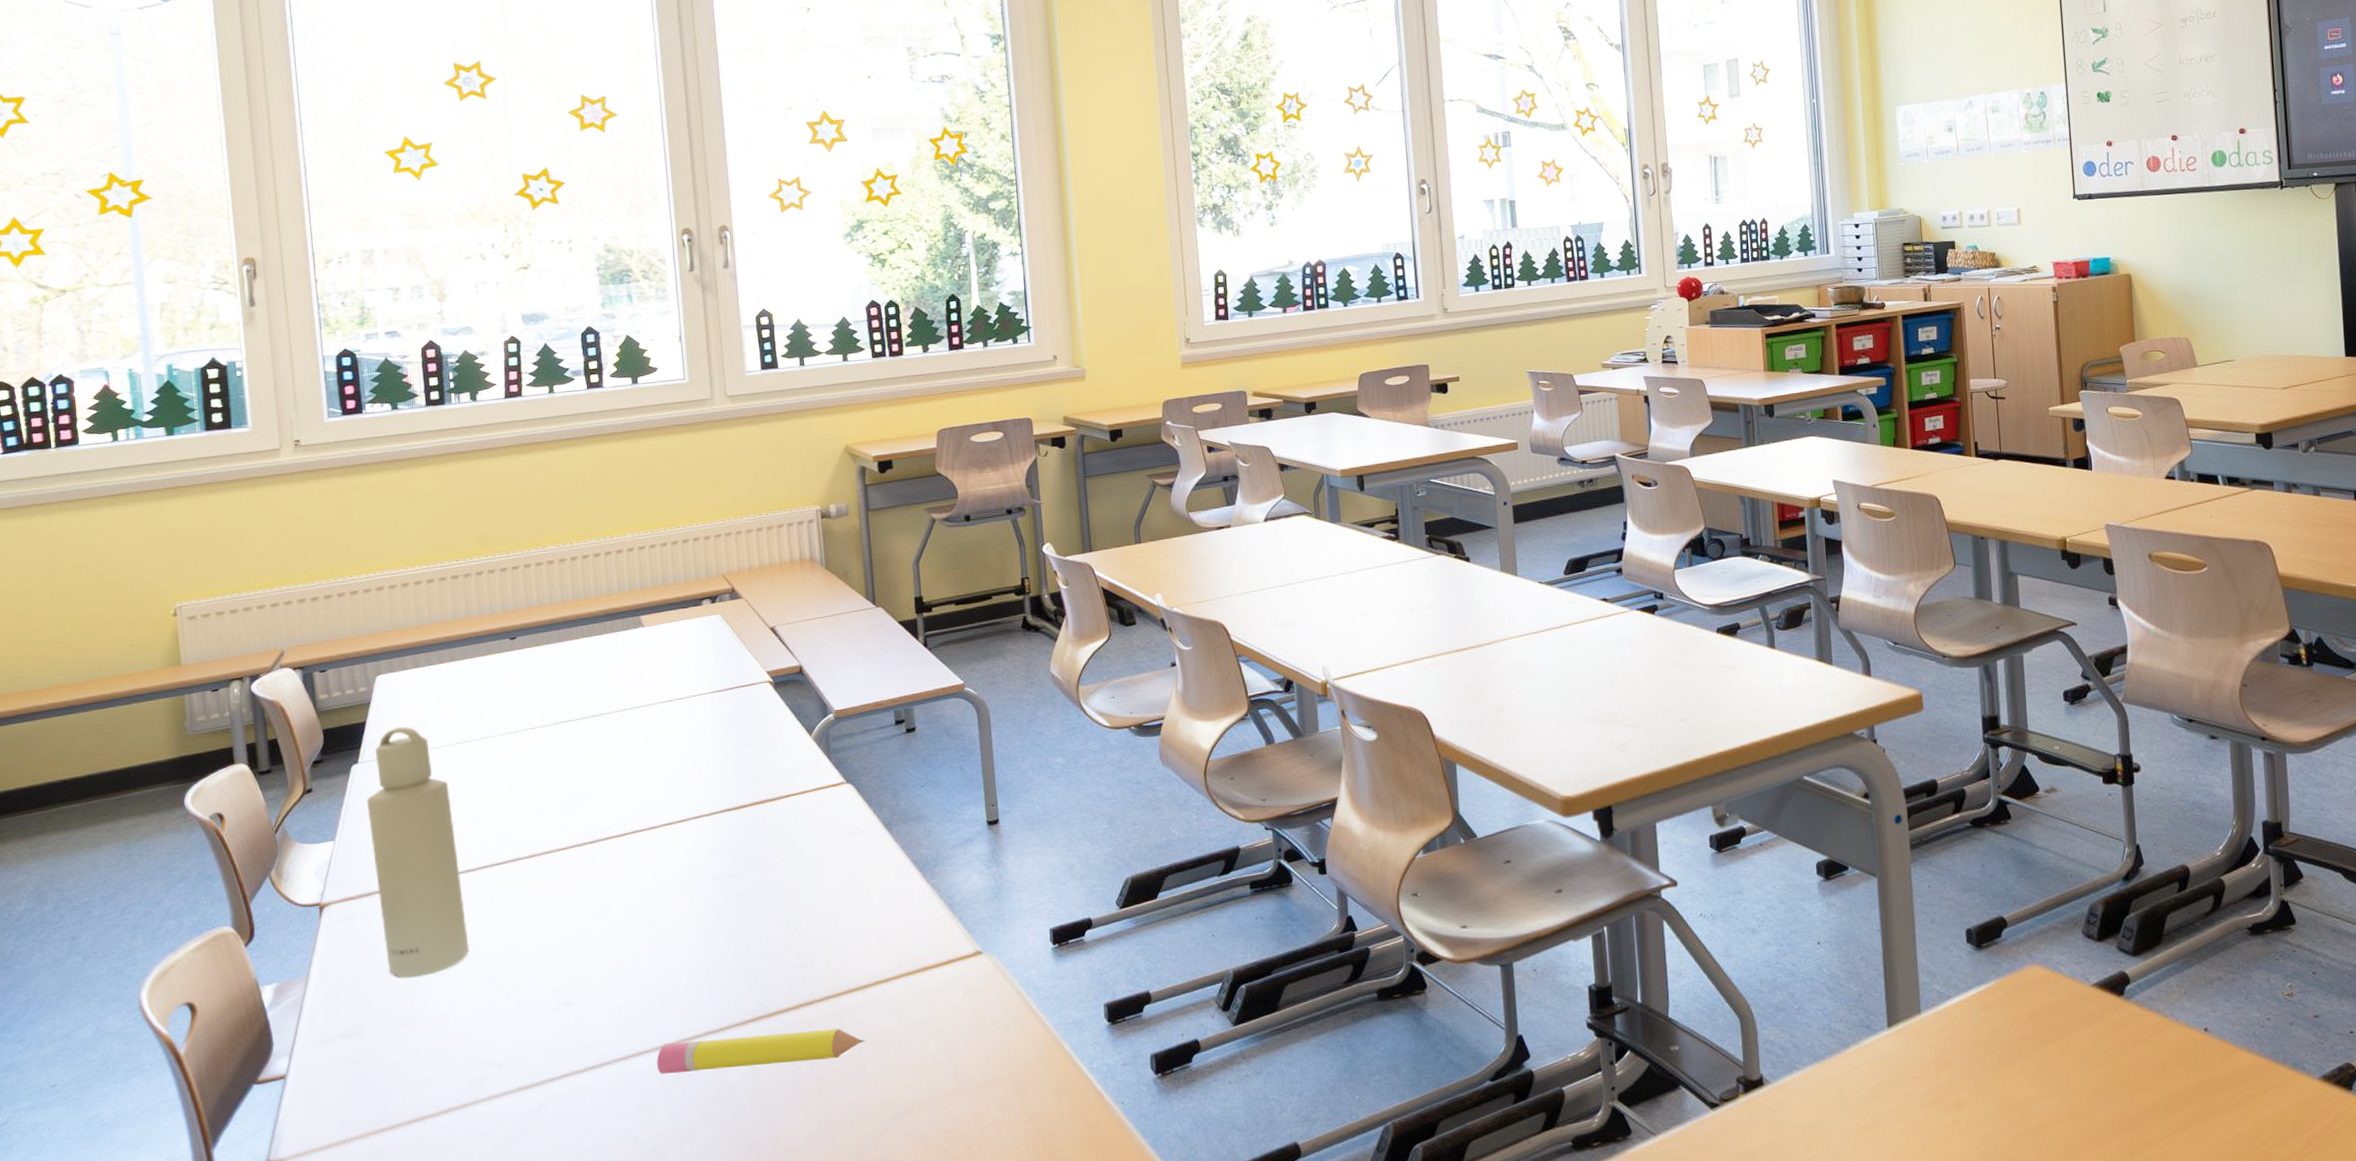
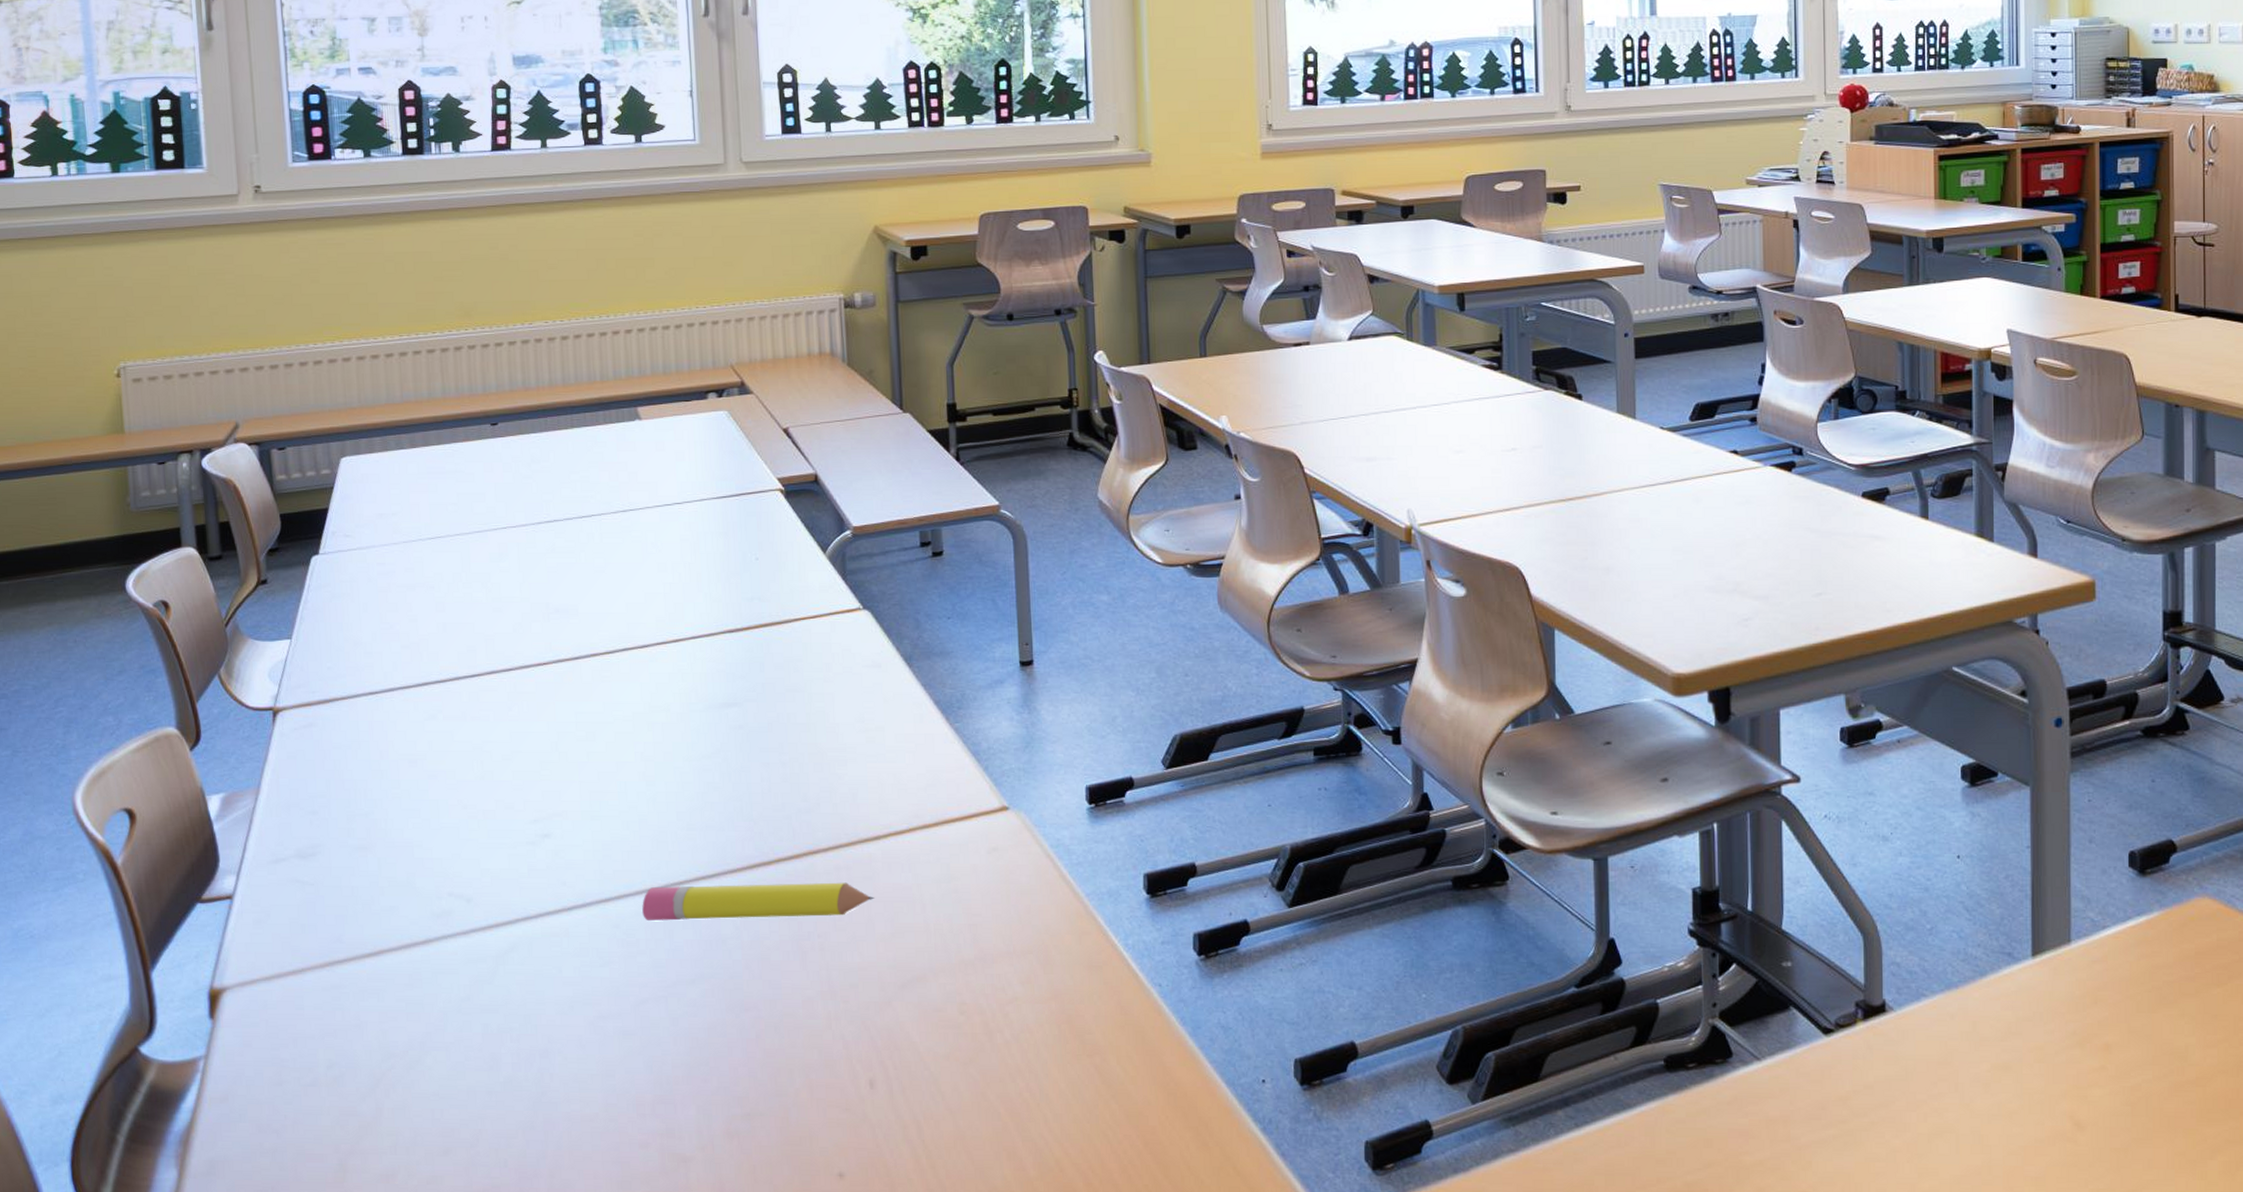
bottle: present [366,726,470,978] -> none [327,516,438,796]

